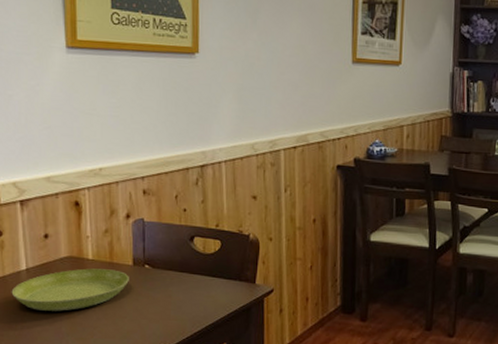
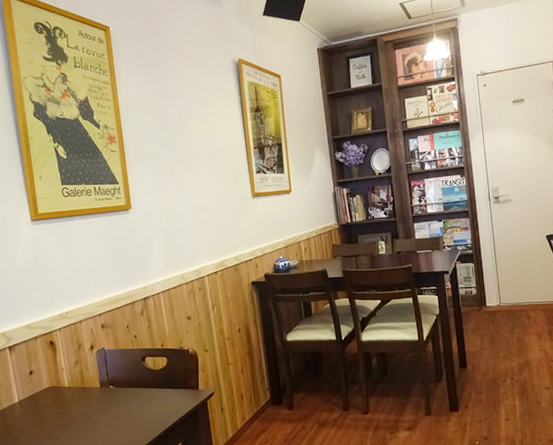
saucer: present [11,268,129,311] -> none [9,393,99,434]

